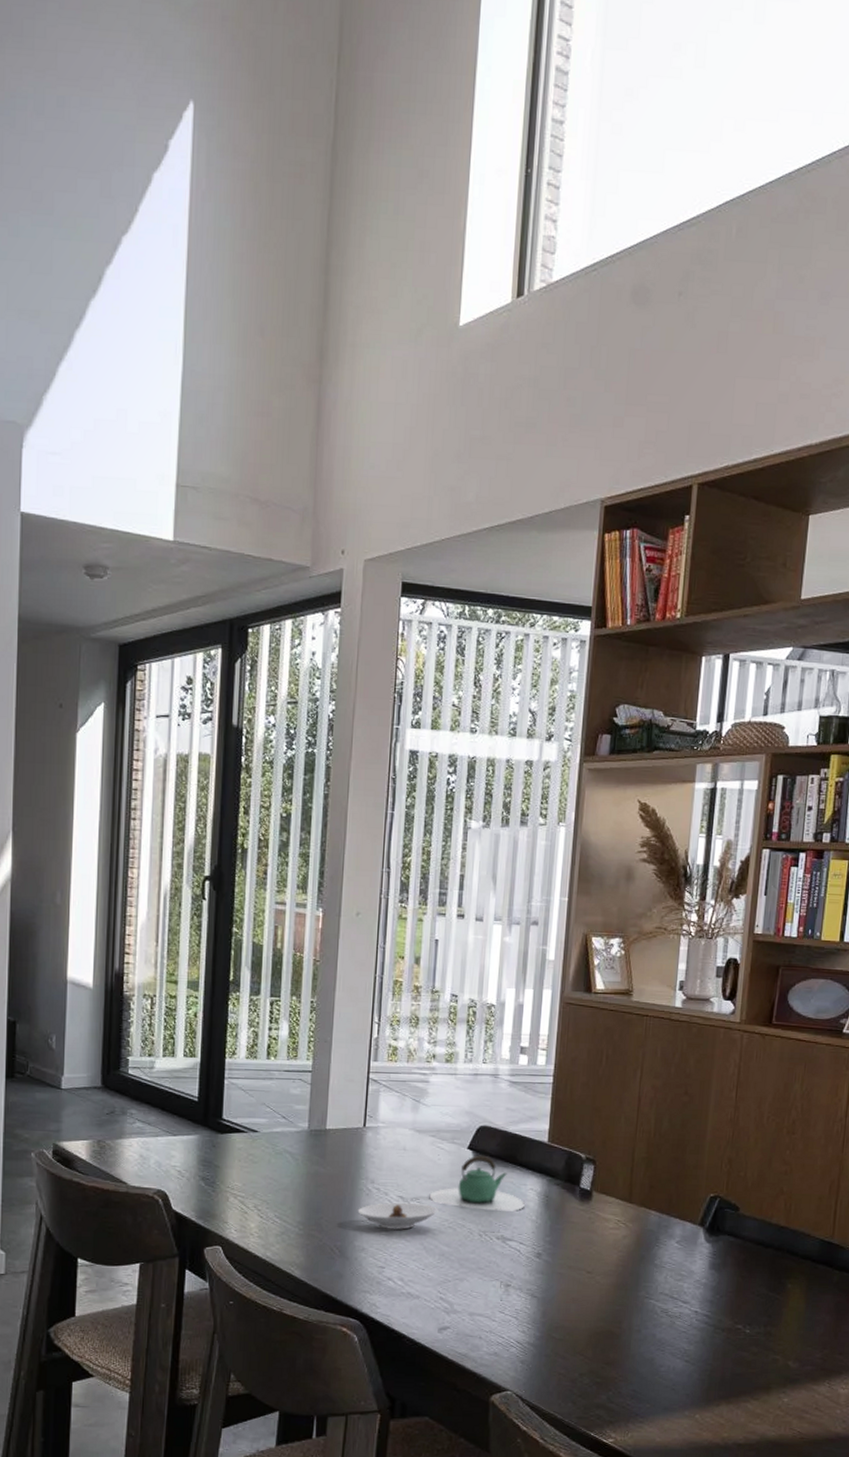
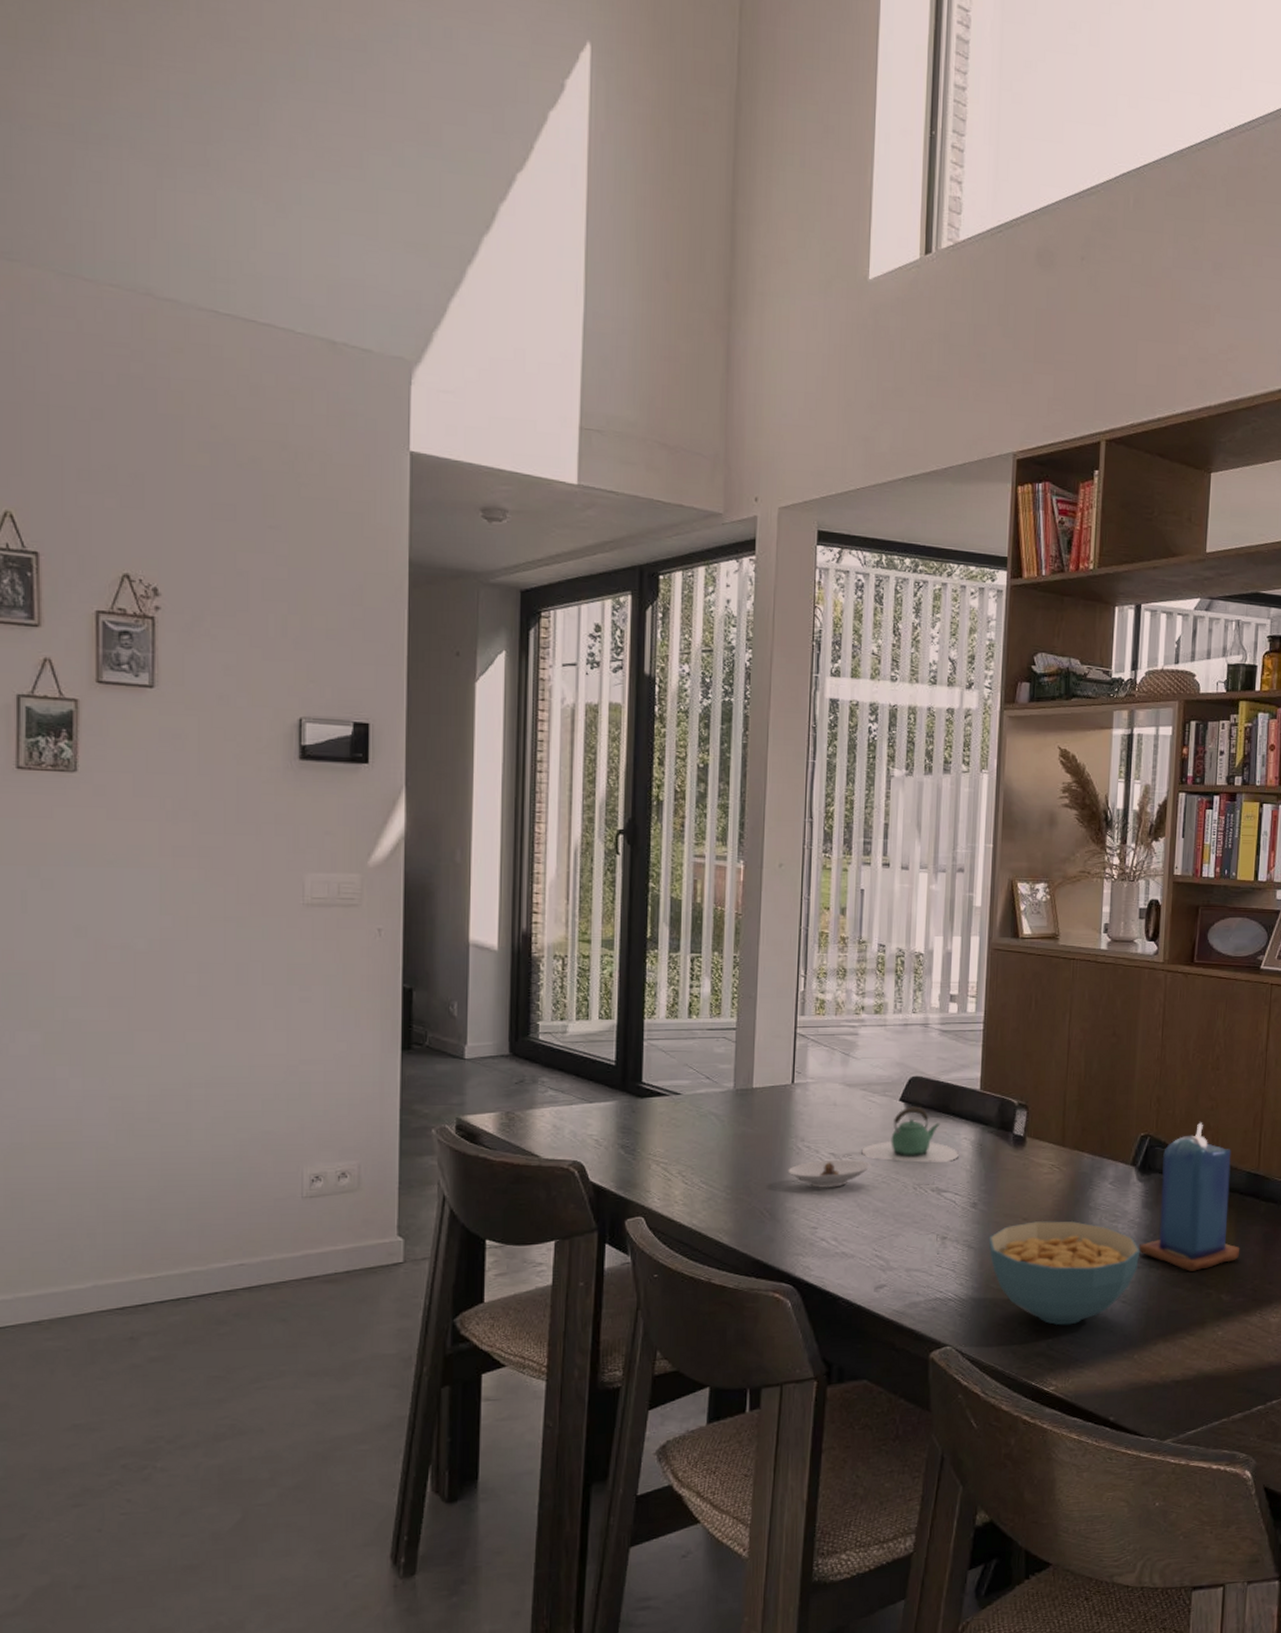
cereal bowl: none [552,1275,706,1380] -> present [988,1220,1141,1325]
candle: none [704,1186,810,1336] -> present [1138,1122,1240,1271]

